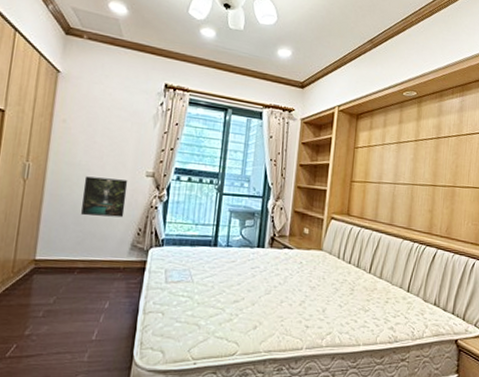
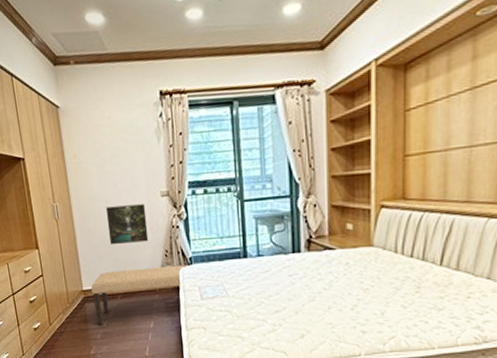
bench: none [42,242,159,302] -> present [91,264,188,326]

